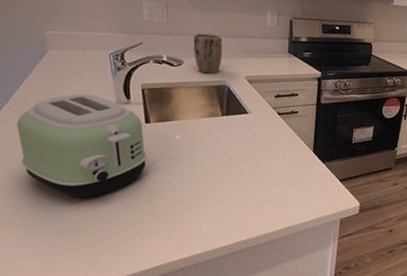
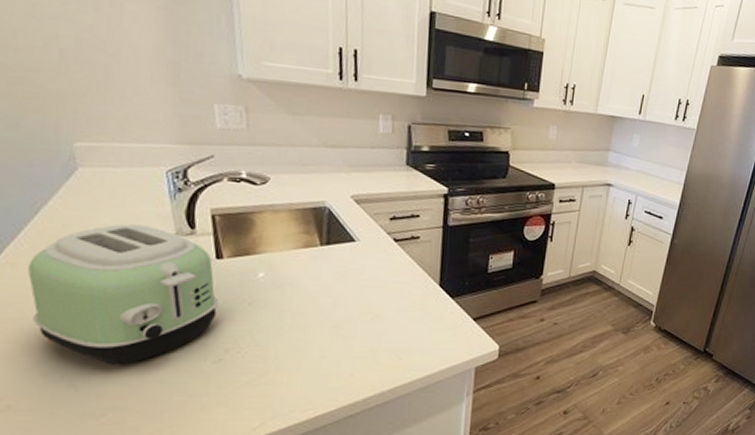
plant pot: present [193,33,223,74] -> none [282,142,322,193]

